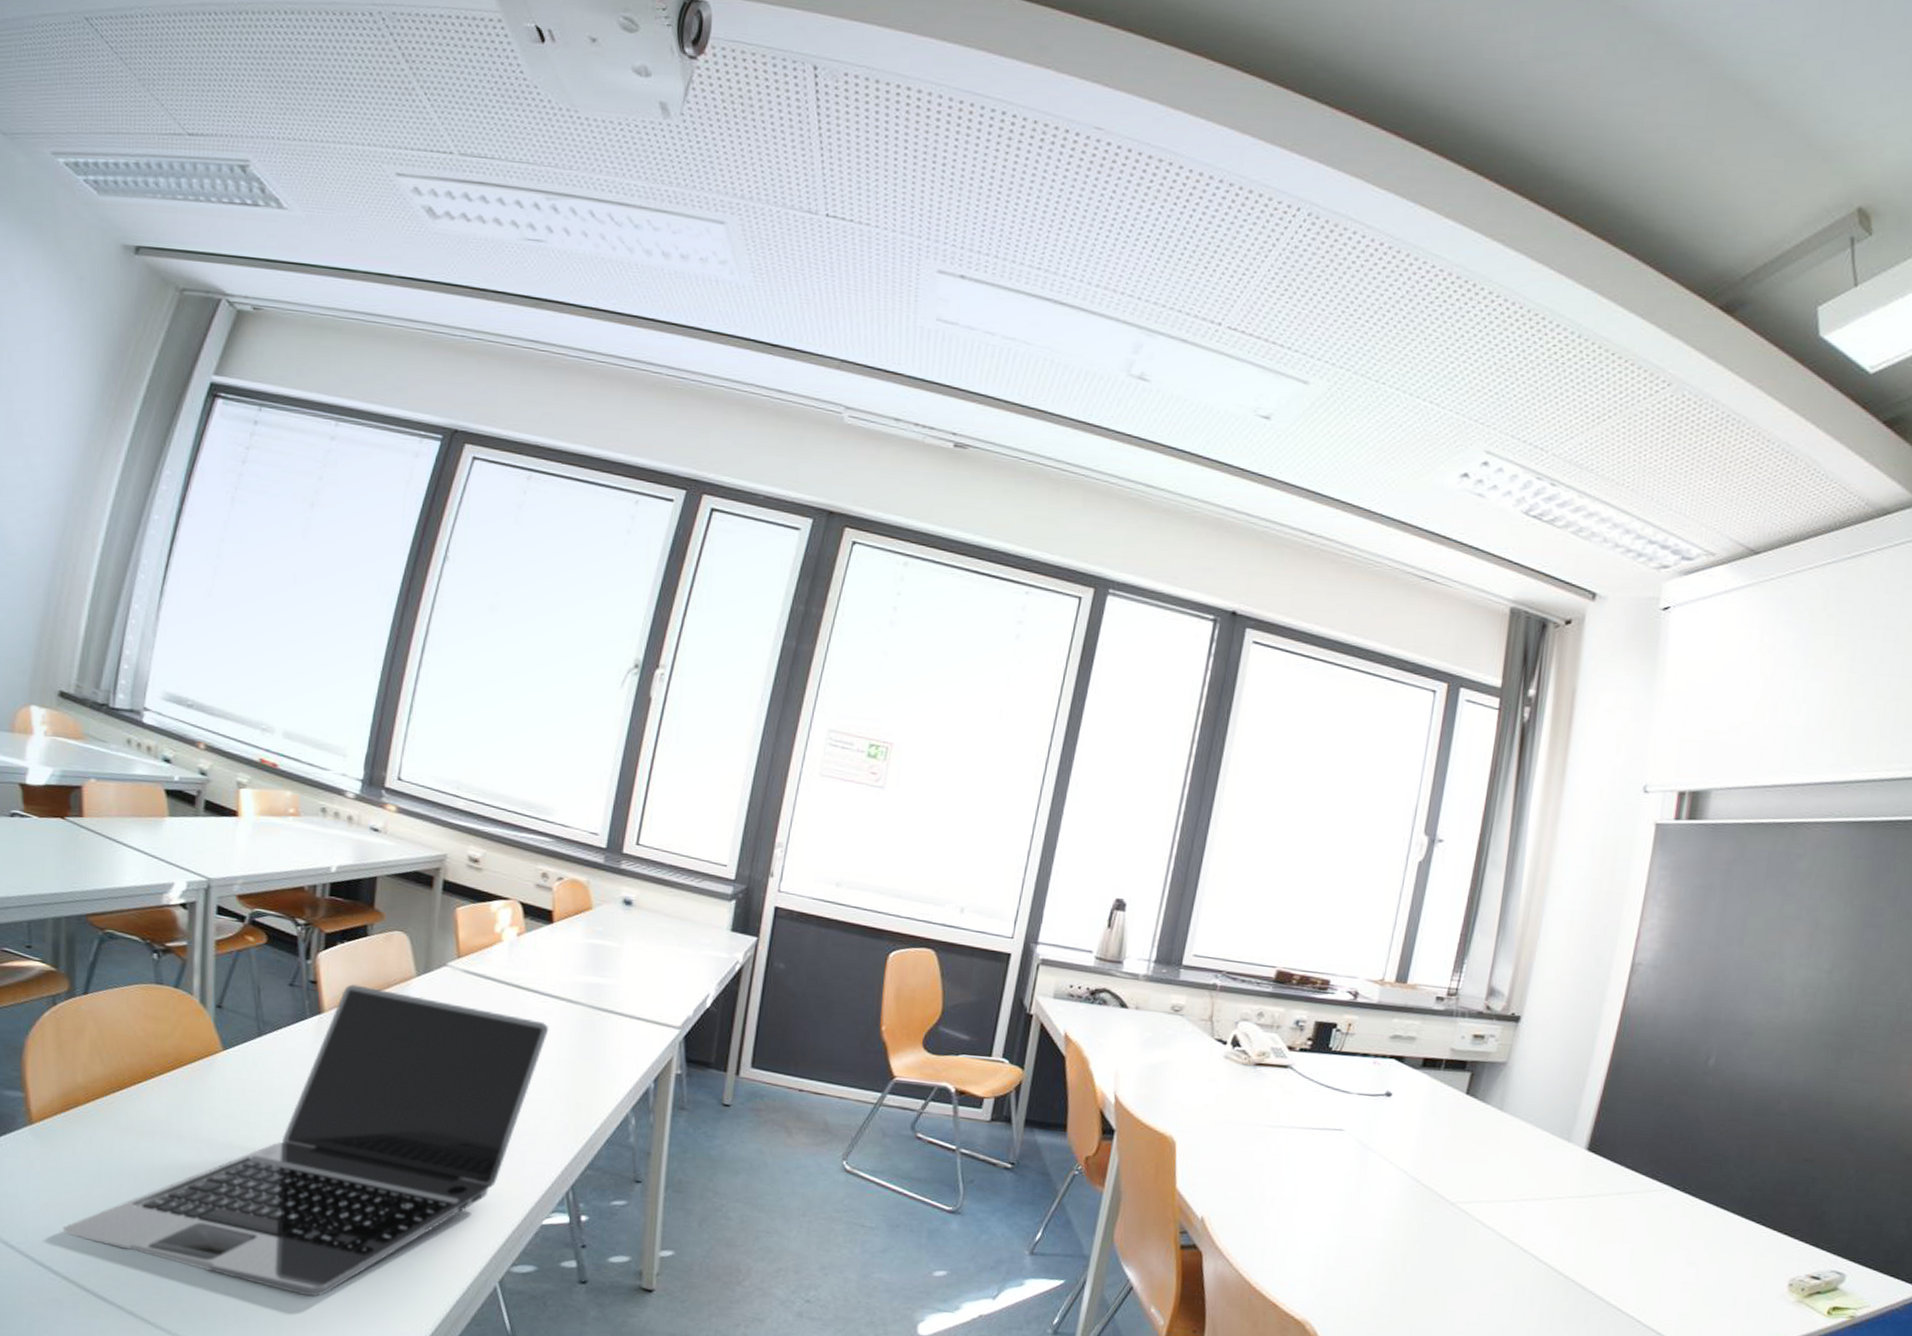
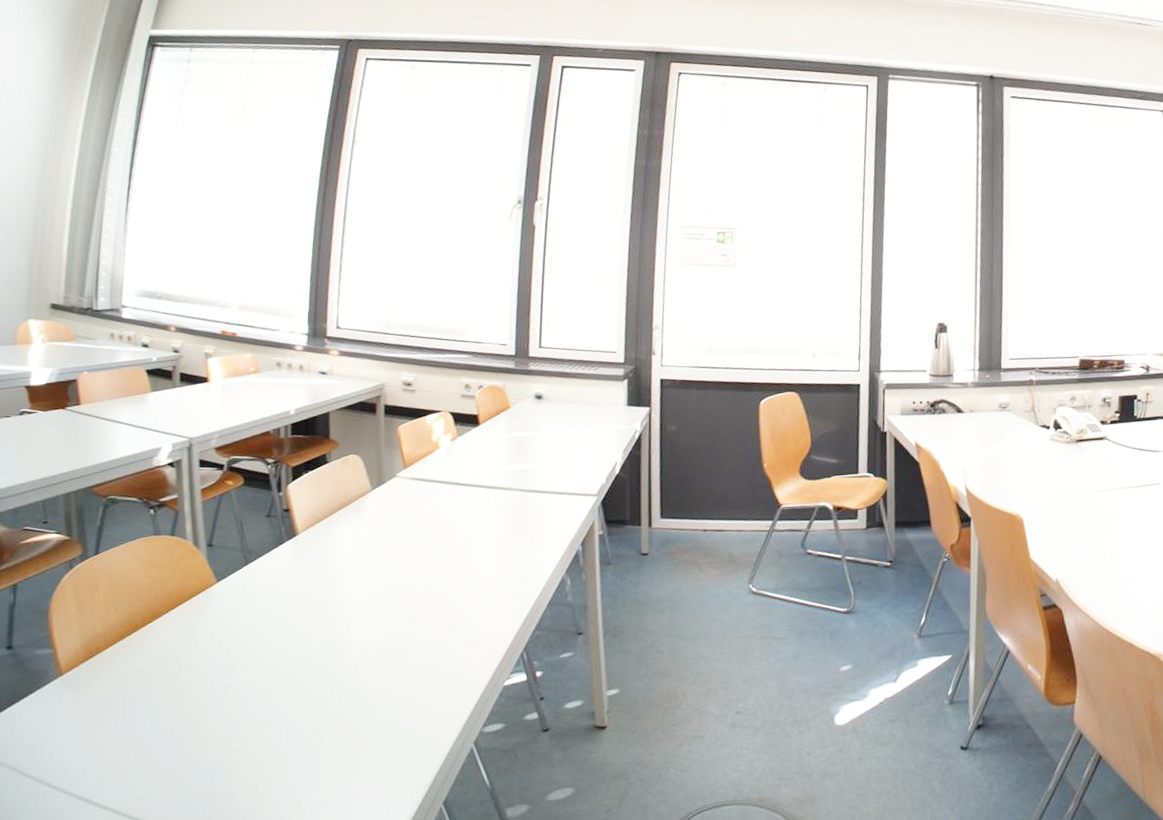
laptop: present [62,984,549,1297] -> none [96,506,488,786]

